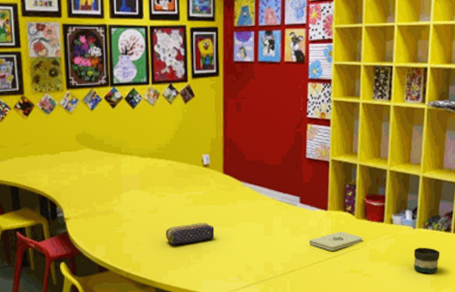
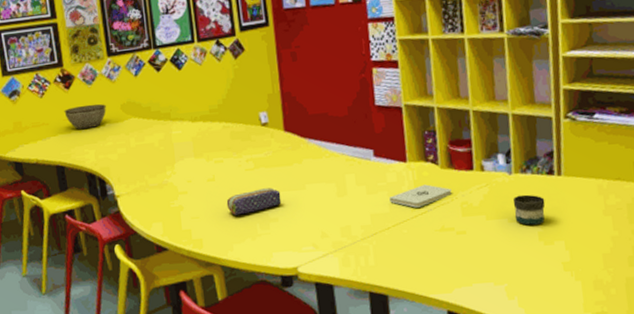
bowl: none [22,132,63,155] -> present [64,104,107,130]

